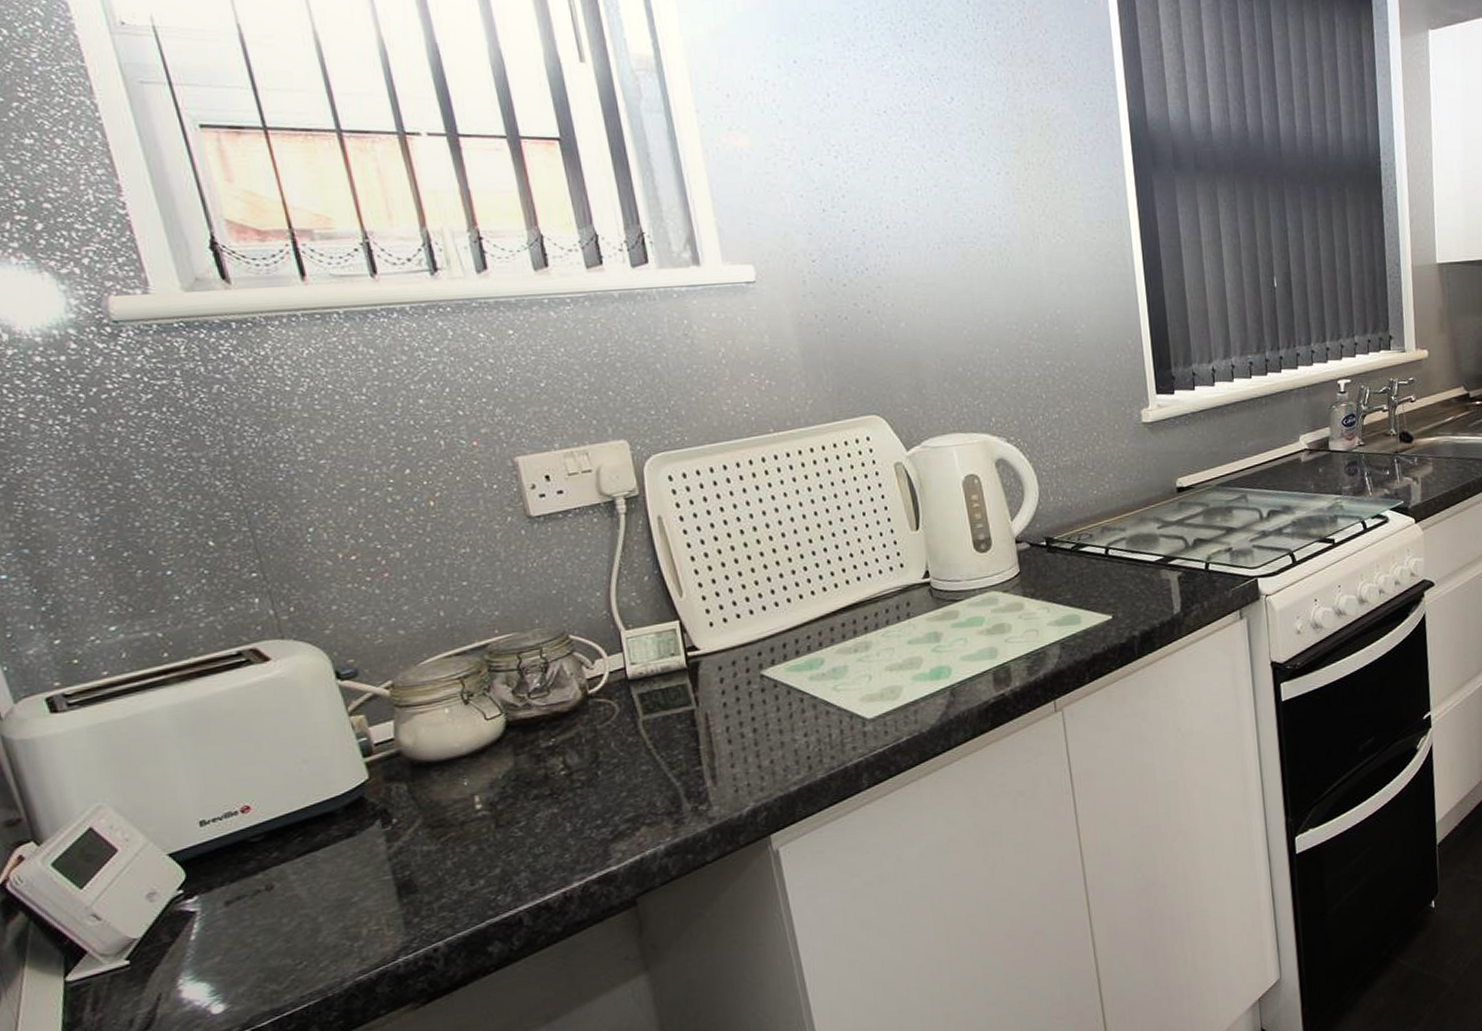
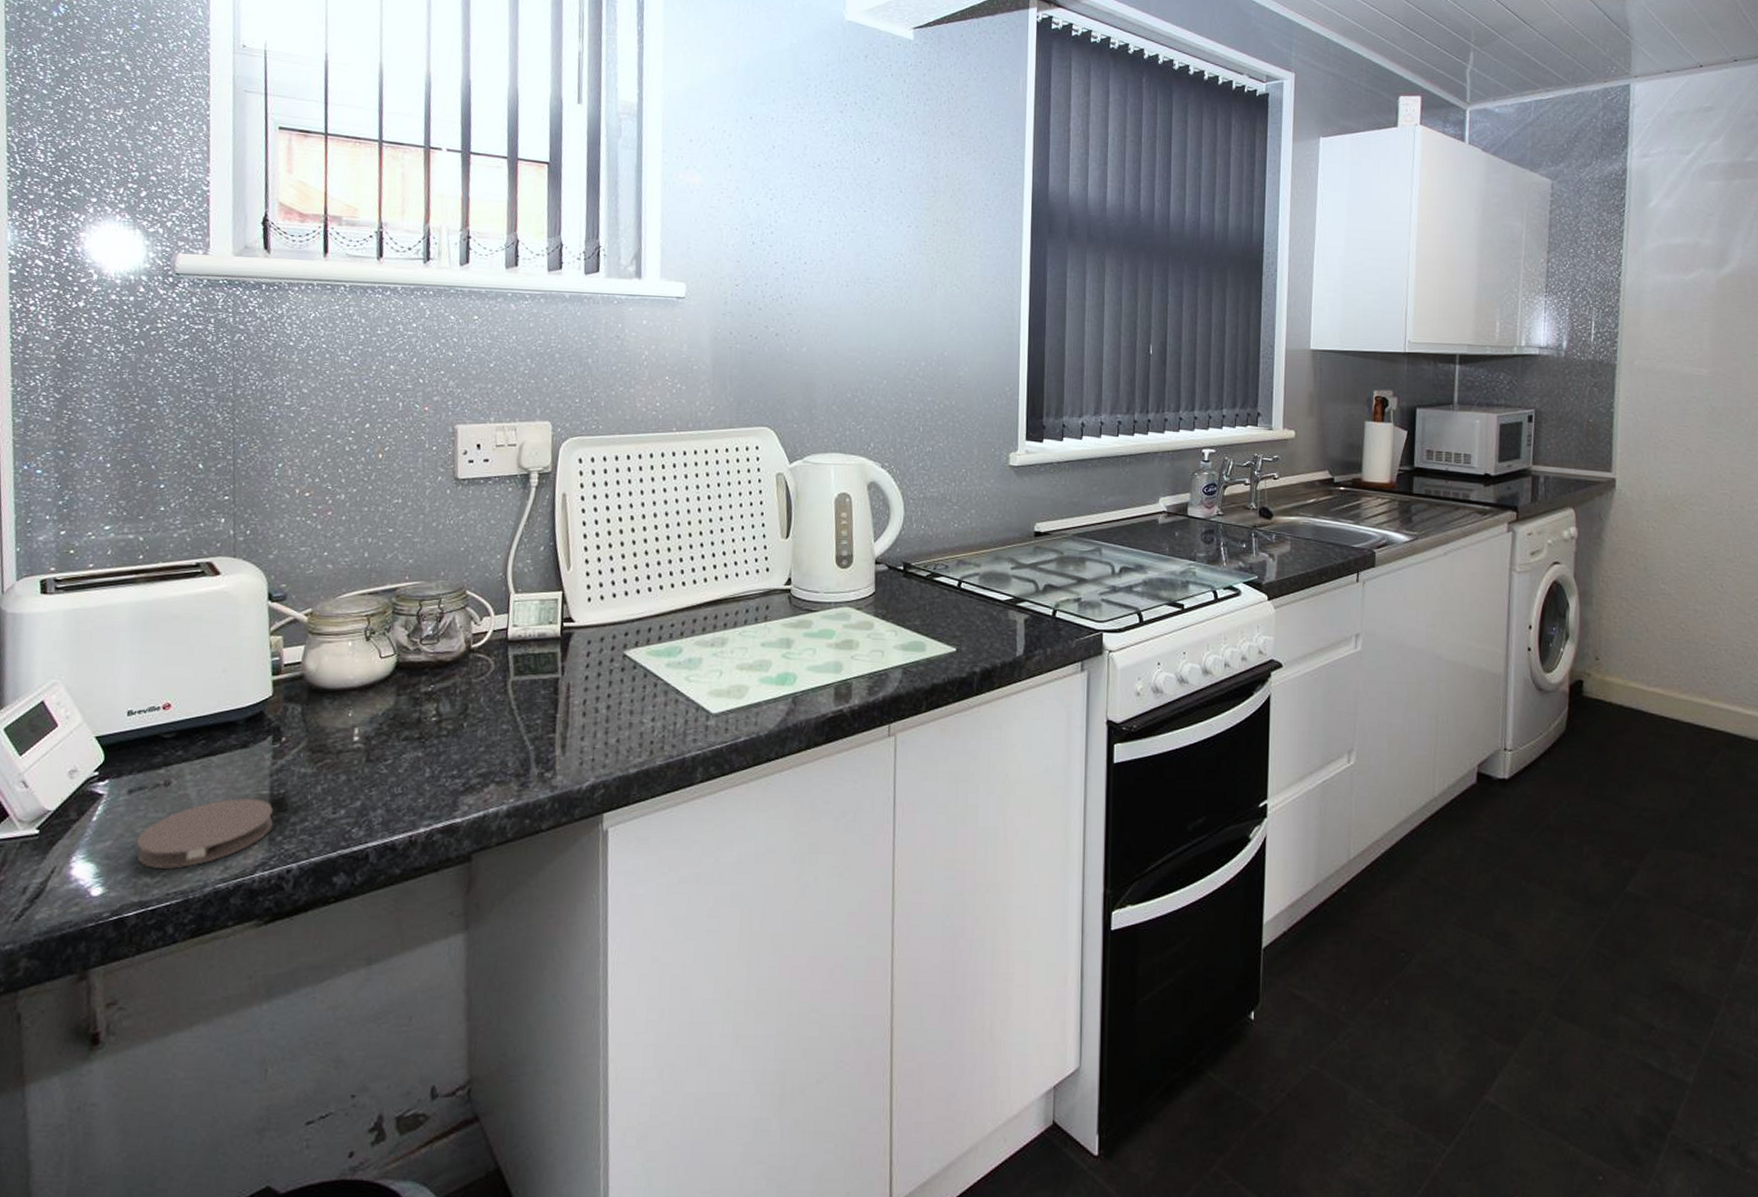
coaster: none [249,885,406,974] -> present [136,797,274,869]

